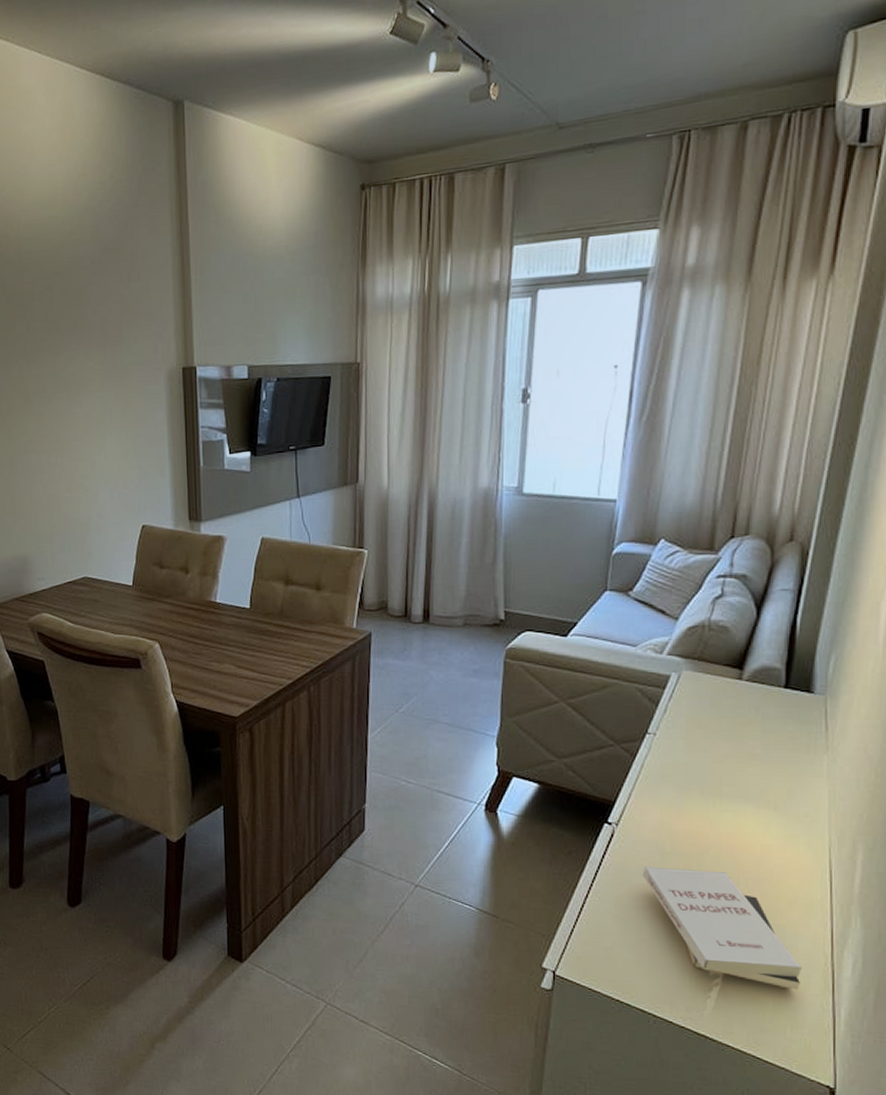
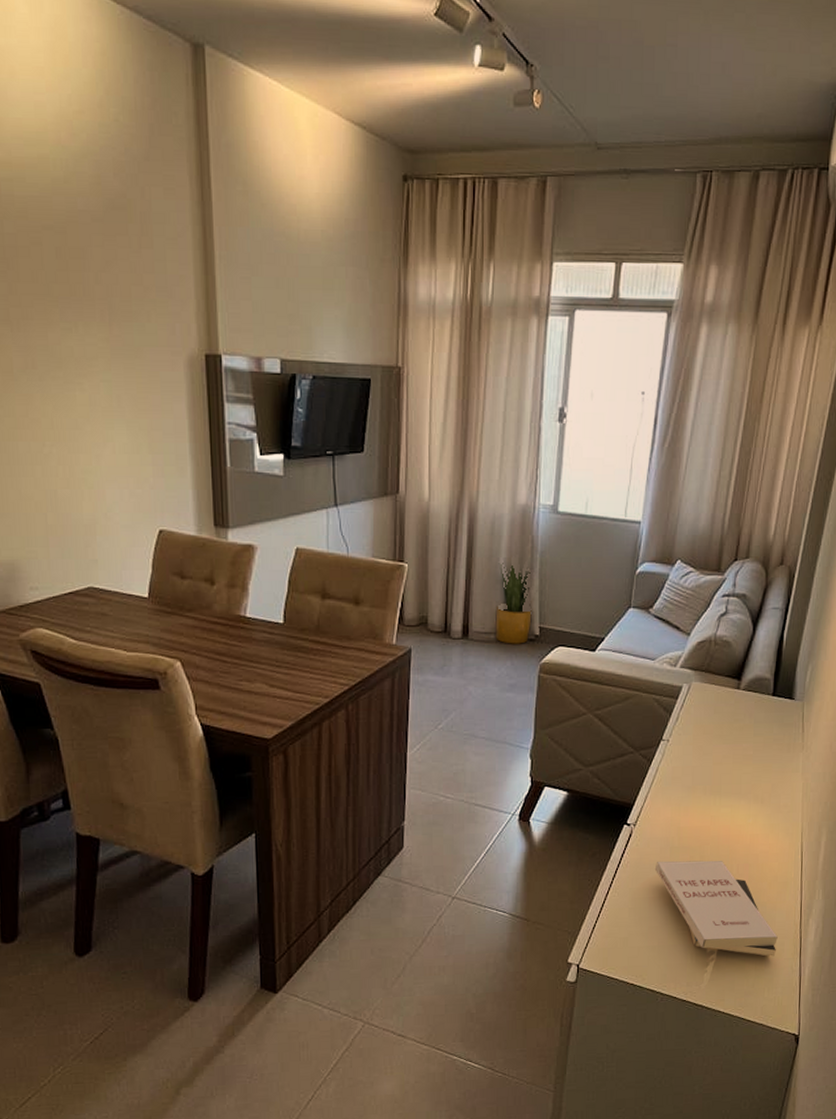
planter: none [457,547,496,629] -> present [495,563,532,644]

